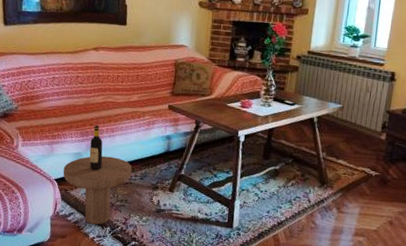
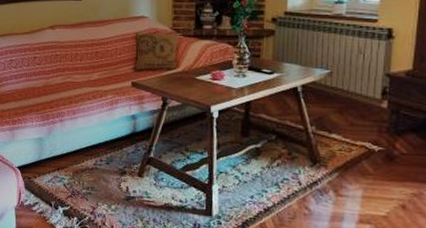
side table: present [63,125,132,225] -> none [25,108,97,215]

